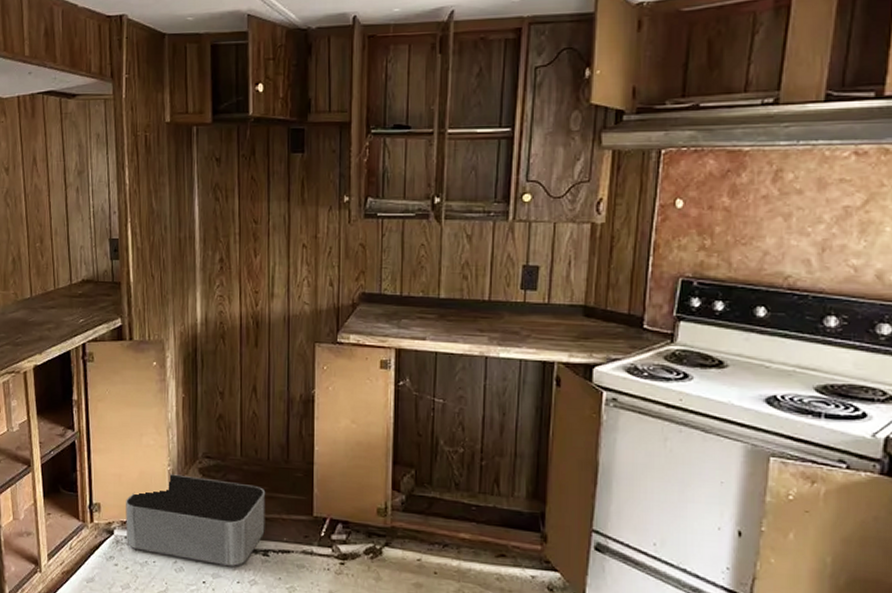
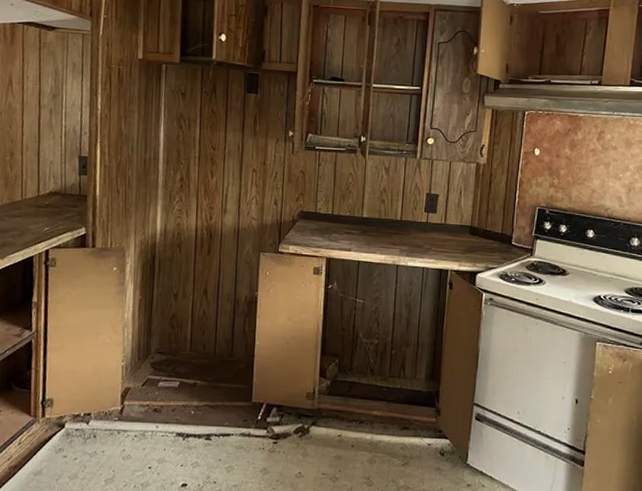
storage bin: present [125,474,266,566] -> none [77,369,211,451]

